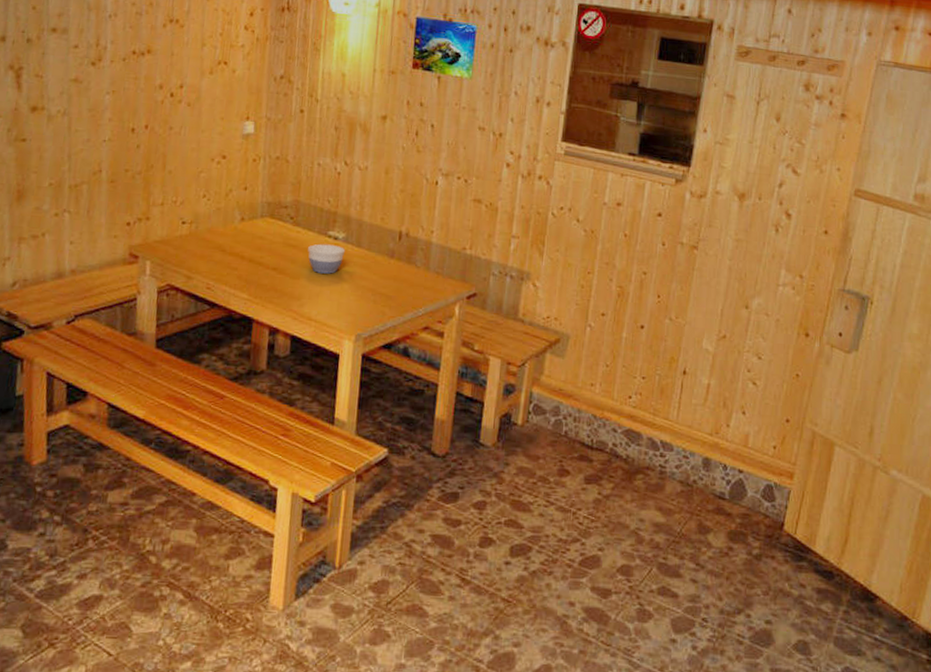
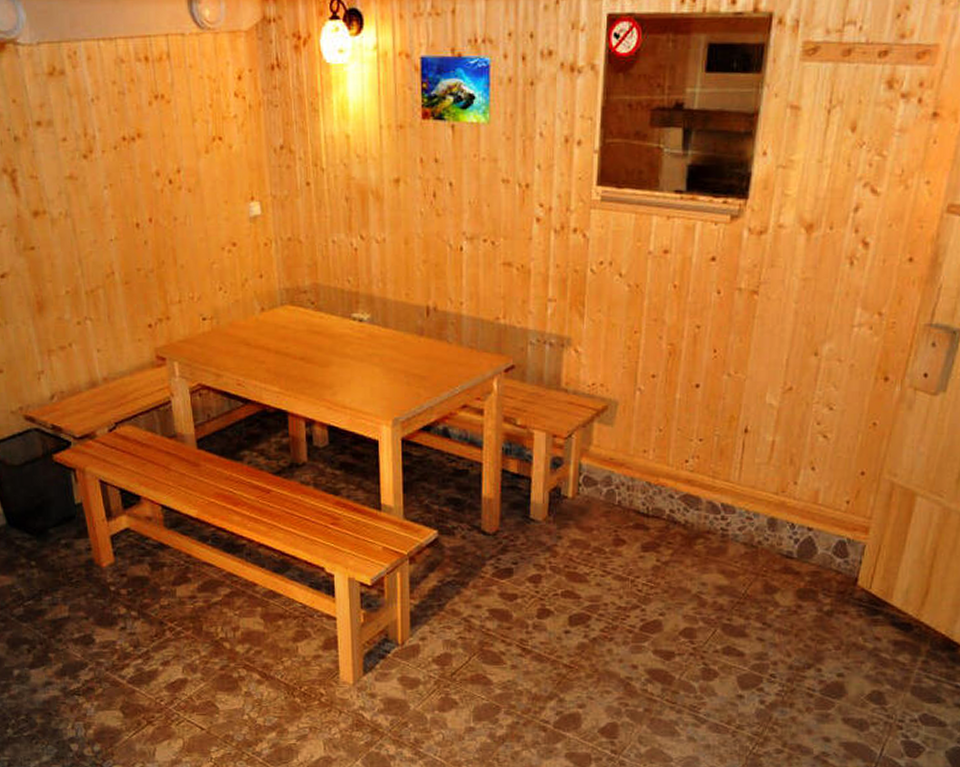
bowl: present [308,244,346,274] -> none [333,327,372,359]

